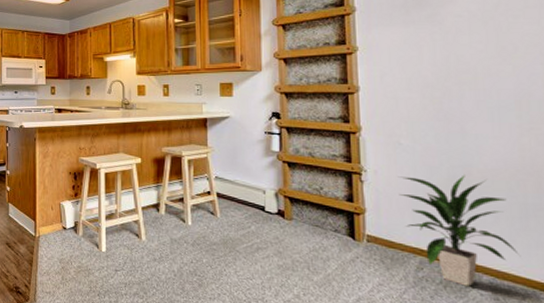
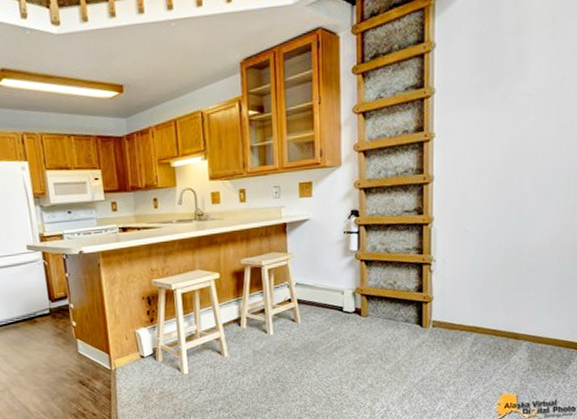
indoor plant: present [398,175,519,287] -> none [462,254,552,354]

